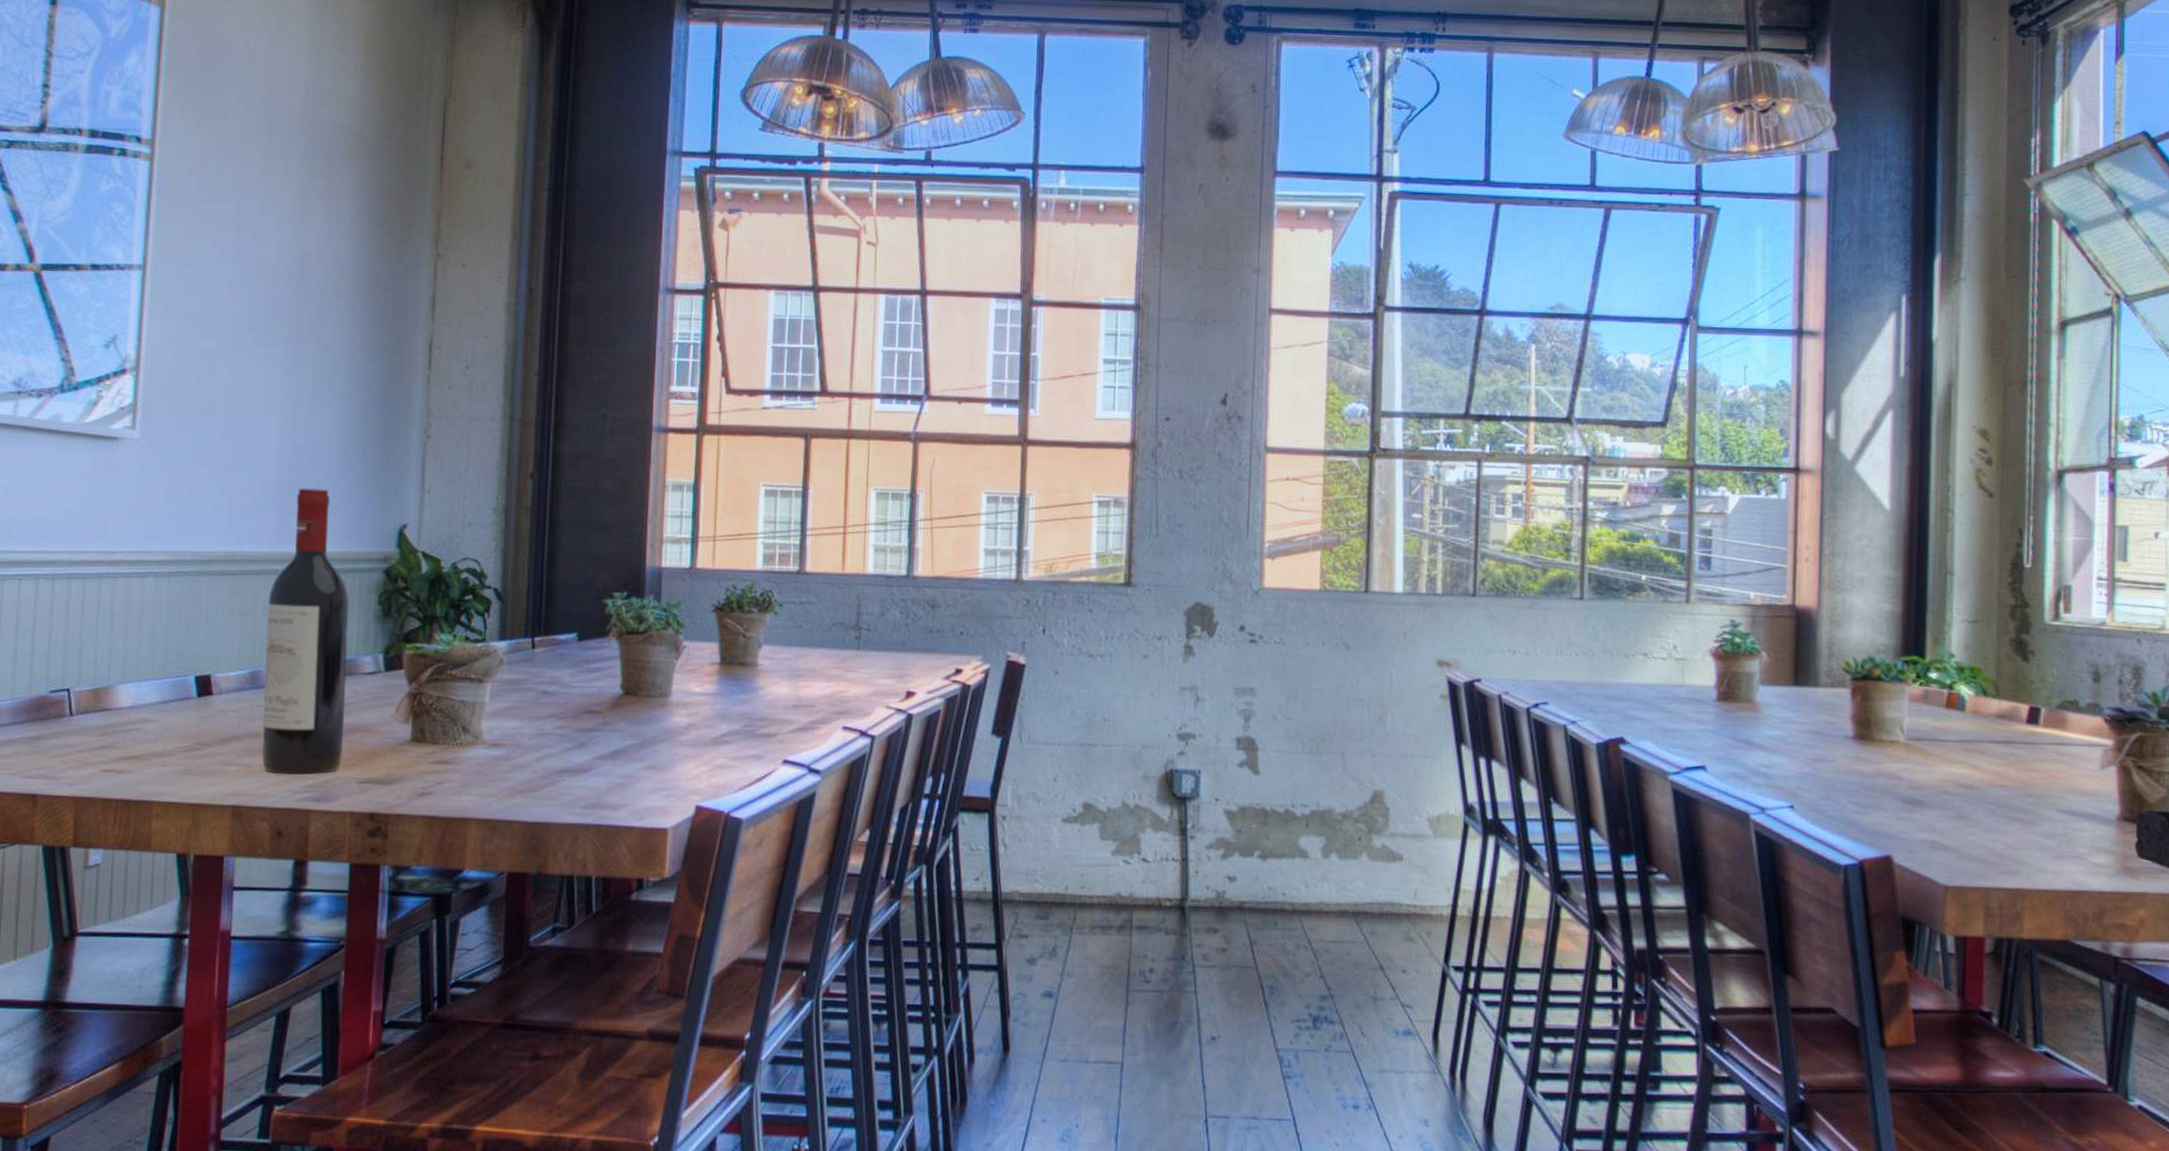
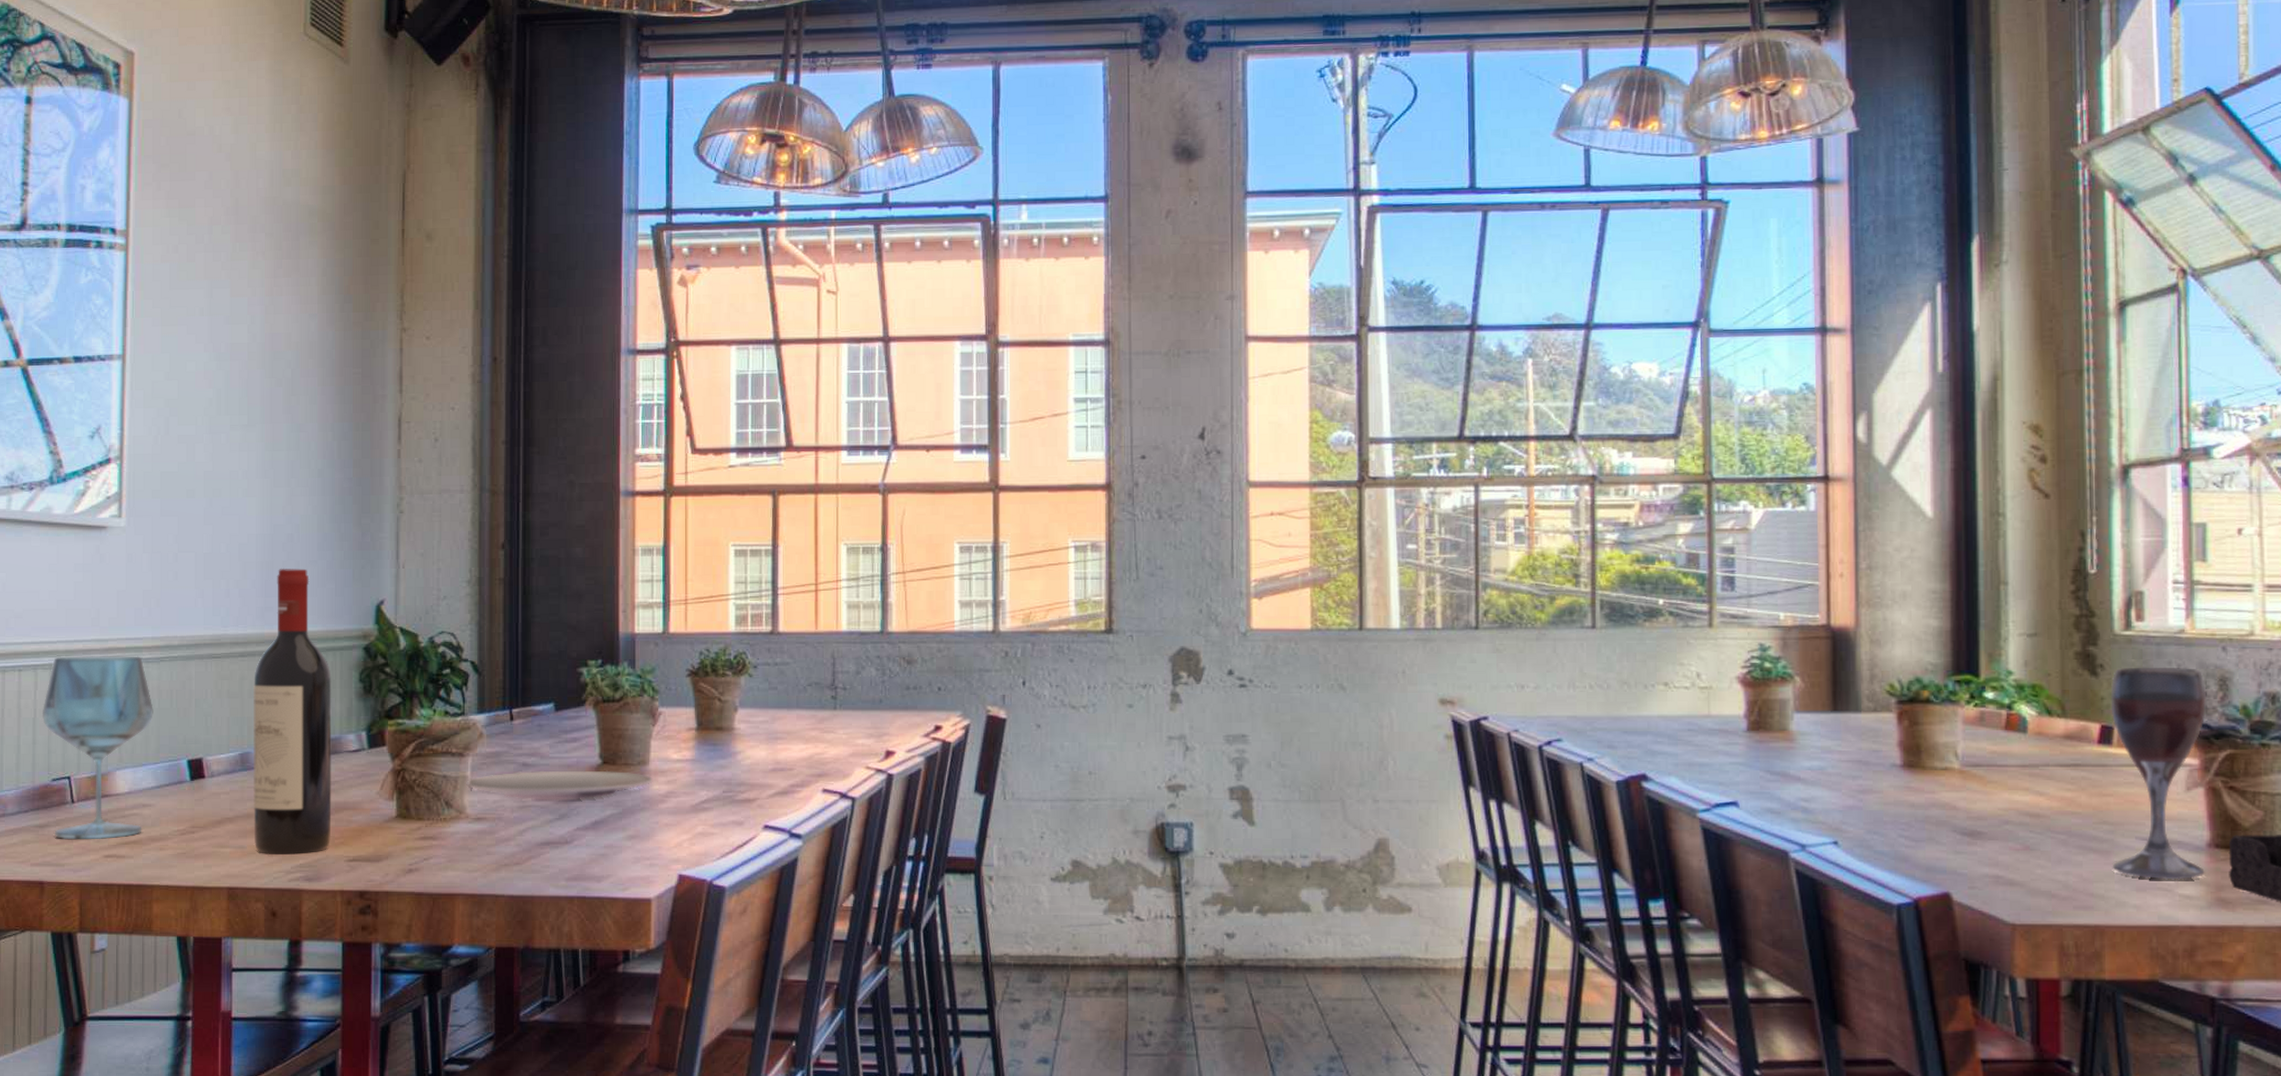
wine glass: none [41,567,161,754] -> present [41,656,153,840]
plate: none [484,699,674,729] -> present [466,770,653,801]
cup: none [2034,654,2122,849] -> present [2110,667,2206,880]

